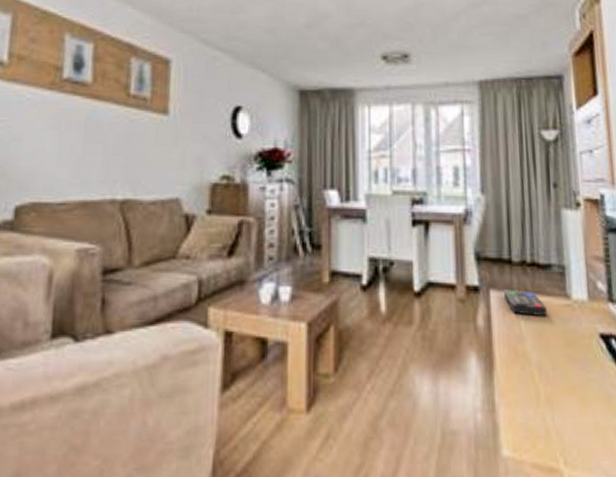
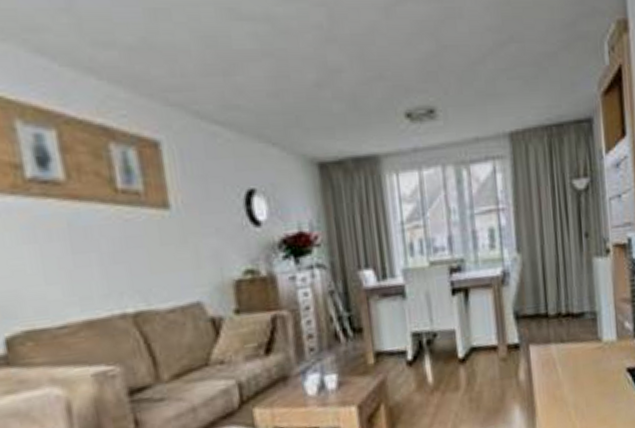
remote control: present [503,289,548,316] -> none [541,340,582,364]

